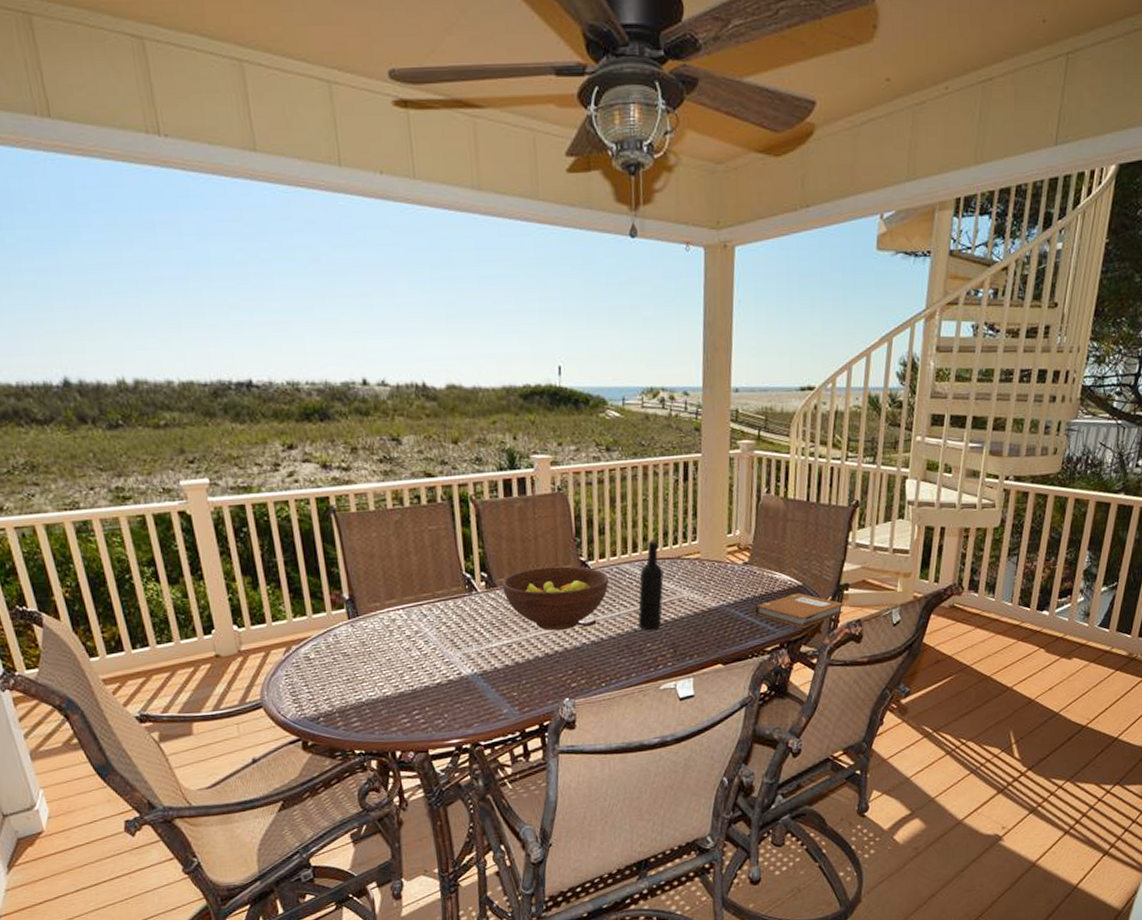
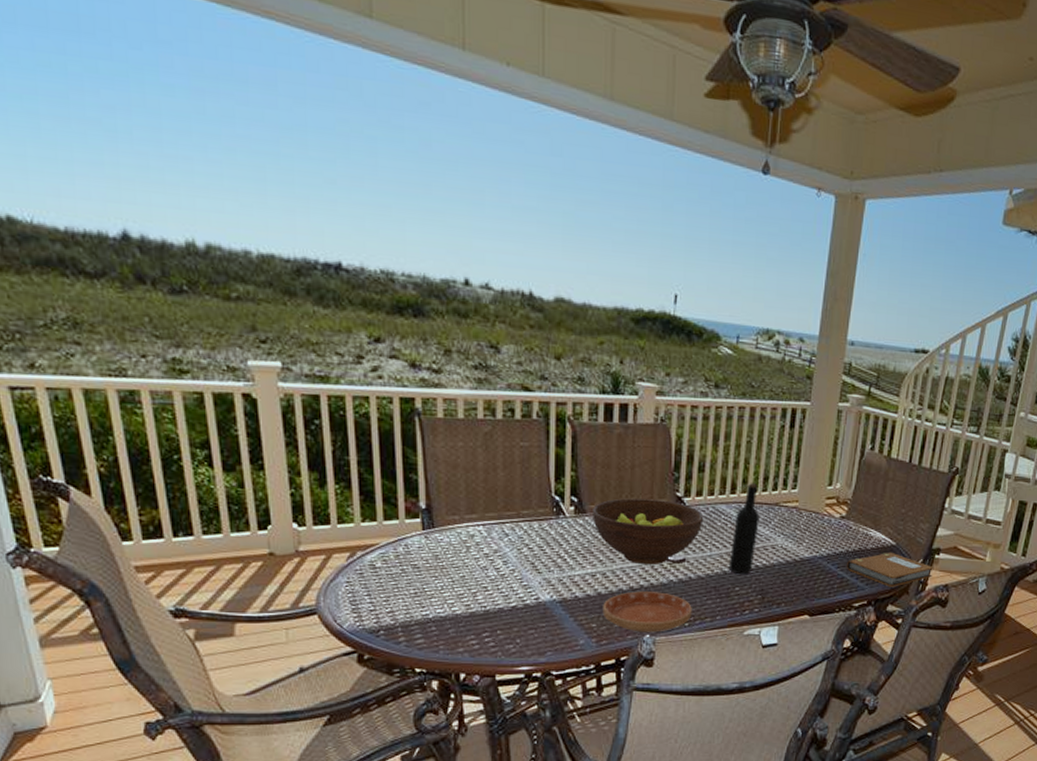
saucer: none [521,655,608,697] -> present [602,591,692,633]

